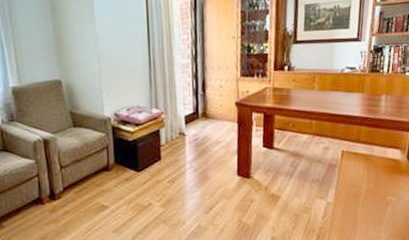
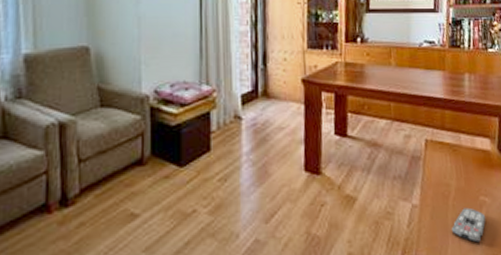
remote control: none [360,205,391,232] -> present [452,207,486,243]

